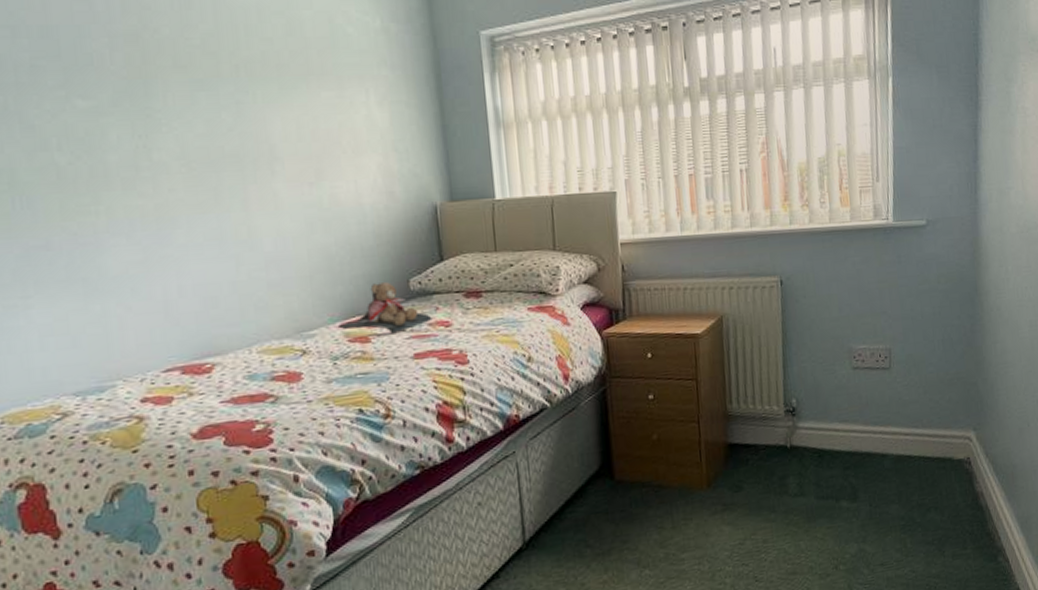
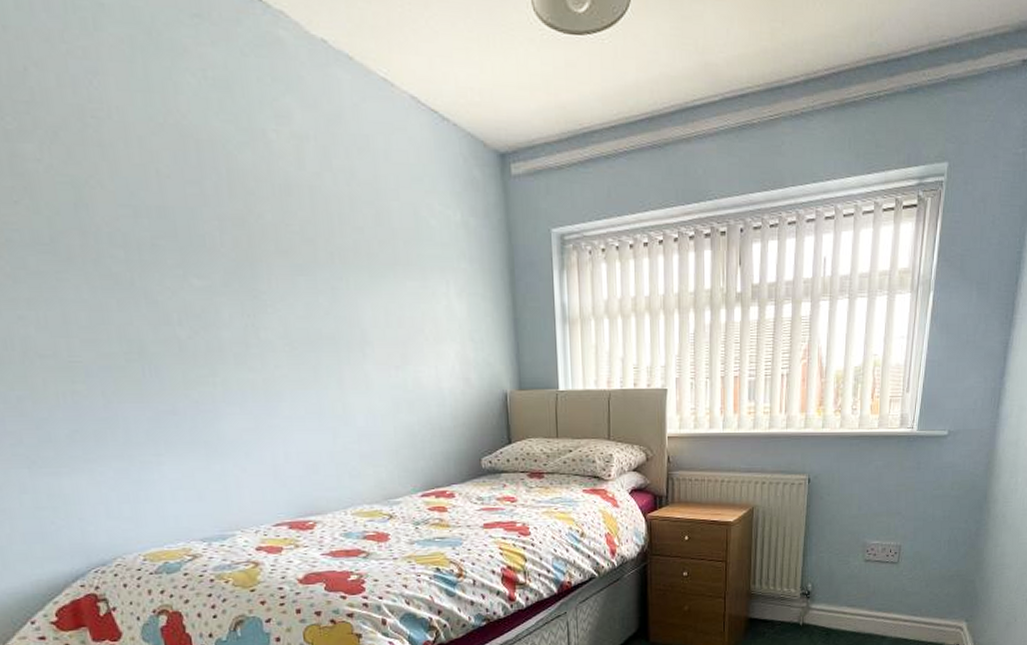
teddy bear: present [338,282,433,334] -> none [420,460,500,506]

